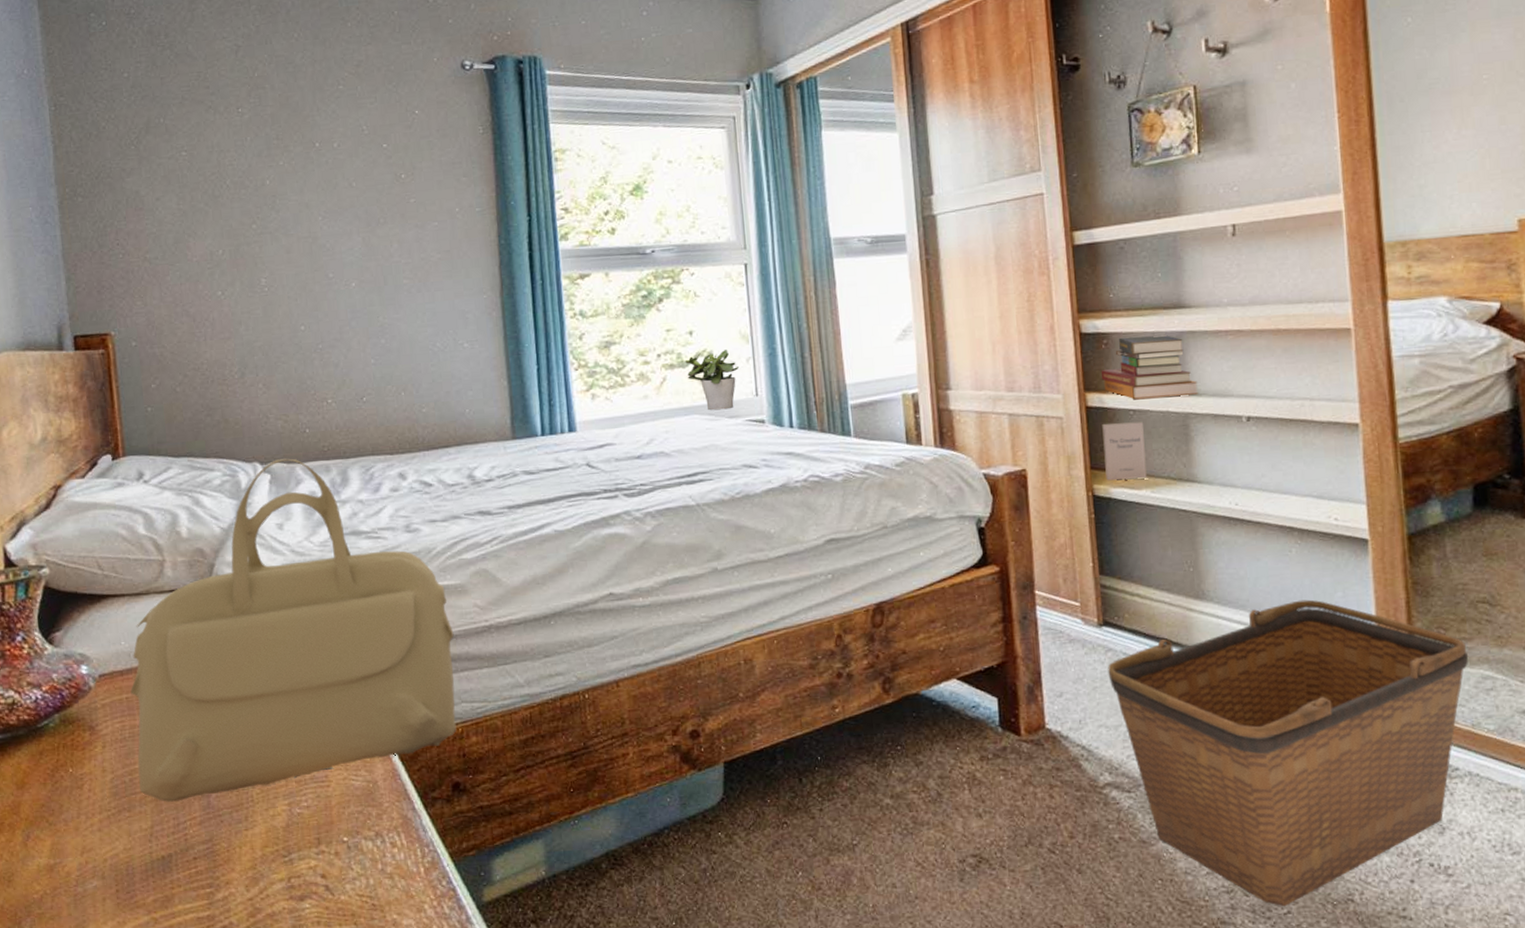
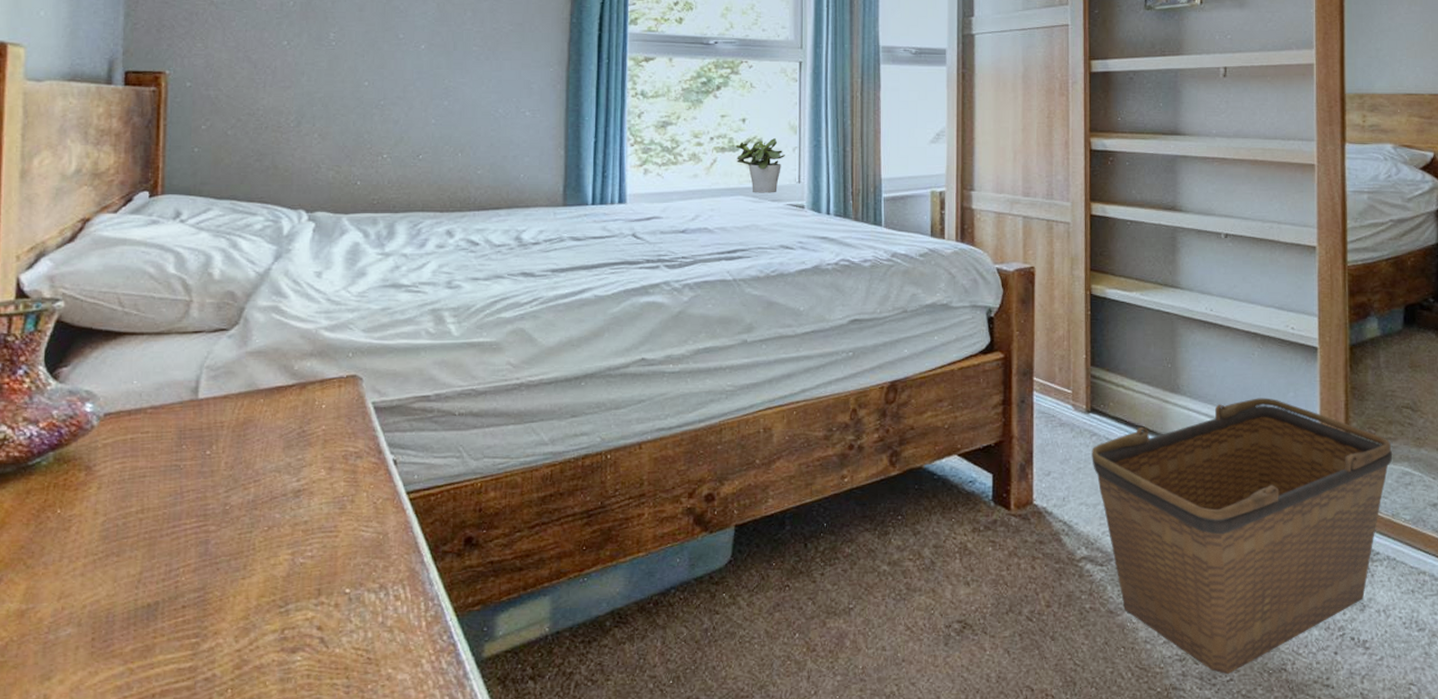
handbag: present [130,458,457,802] -> none [132,208,484,548]
books: present [1100,335,1199,400] -> none [1105,156,1187,212]
book: present [1102,421,1147,481] -> none [1103,230,1138,282]

